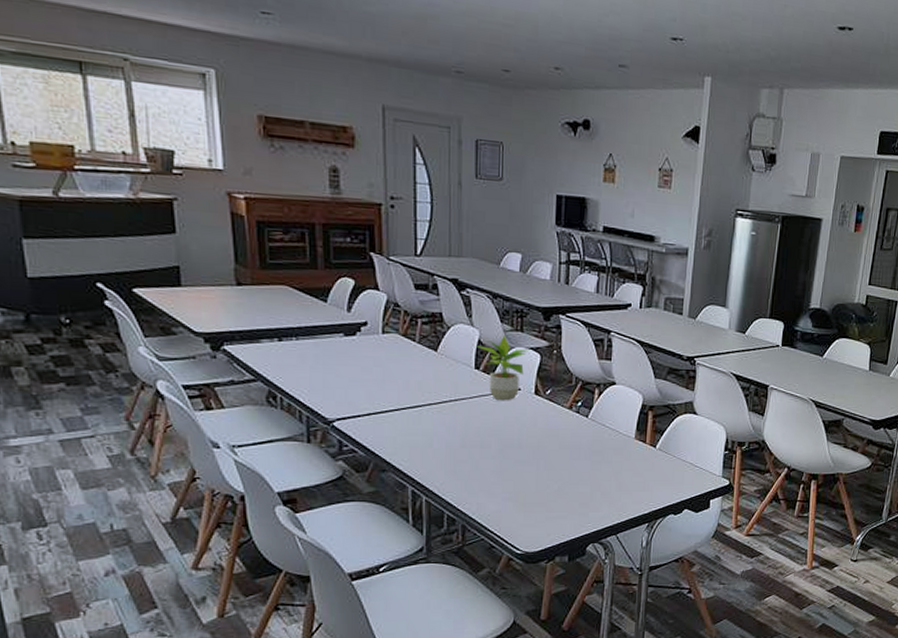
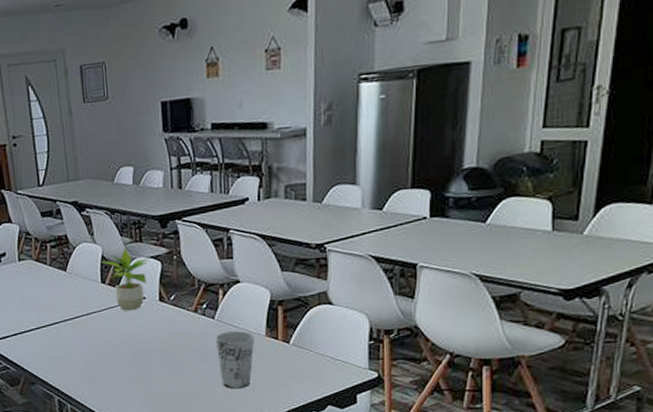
cup: none [587,431,624,488] -> present [215,331,255,389]

